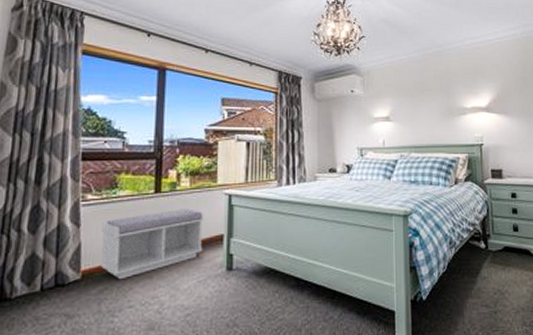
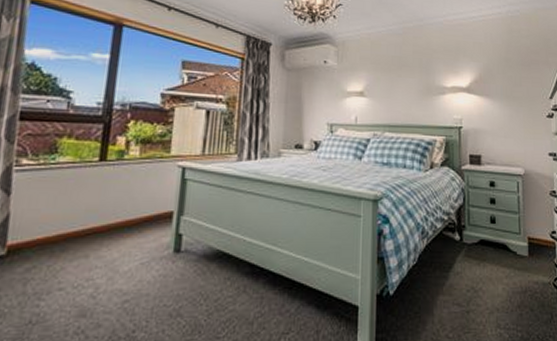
bench: present [100,209,204,280] -> none [29,180,153,258]

